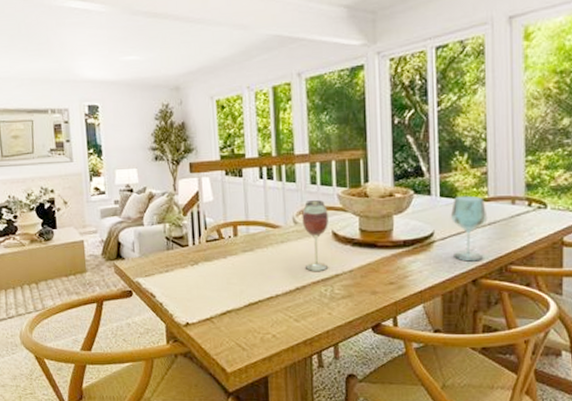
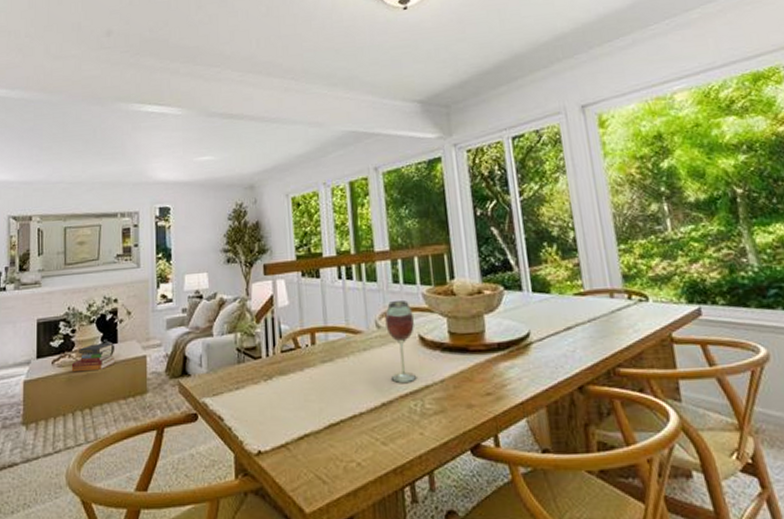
books: none [16,228,55,253] -> present [71,343,114,373]
wine glass: present [450,195,488,262] -> none [545,289,587,365]

